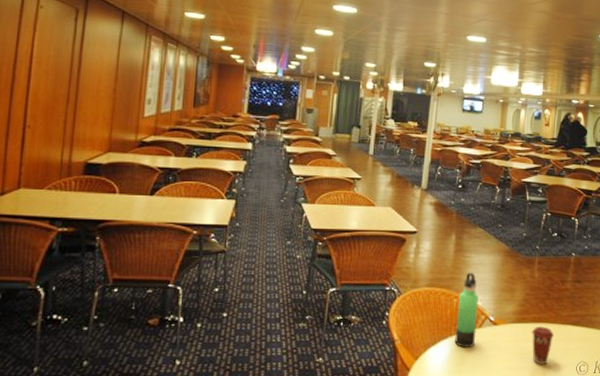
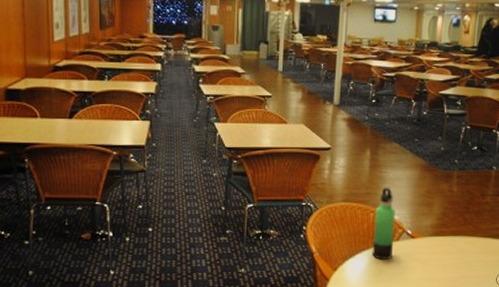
coffee cup: present [531,325,555,365] -> none [450,238,474,276]

